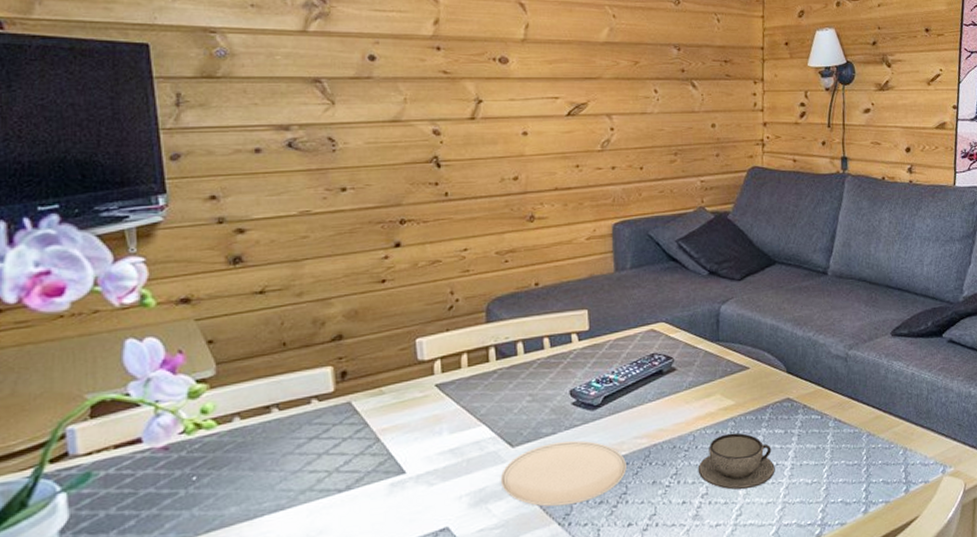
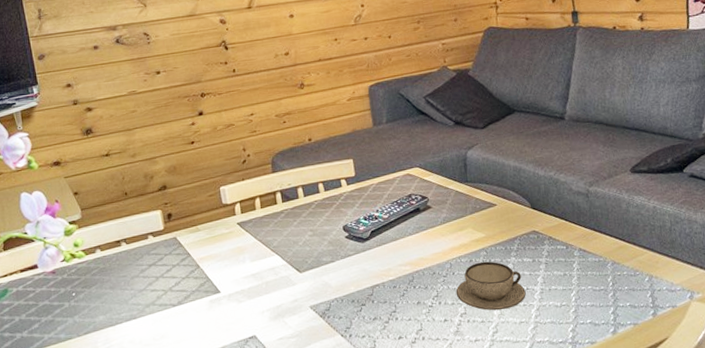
plate: present [500,440,627,507] -> none [292,267,395,322]

